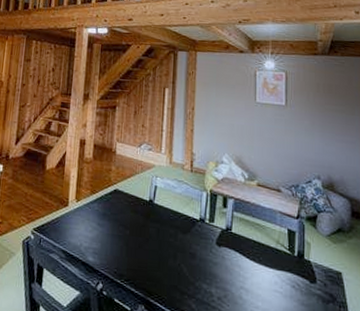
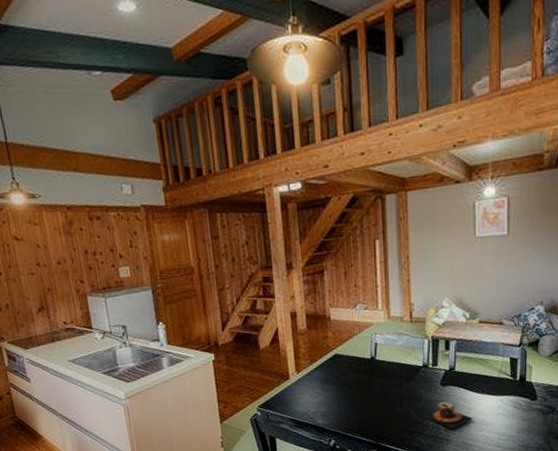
teacup: none [199,264,248,299] -> present [426,401,473,429]

